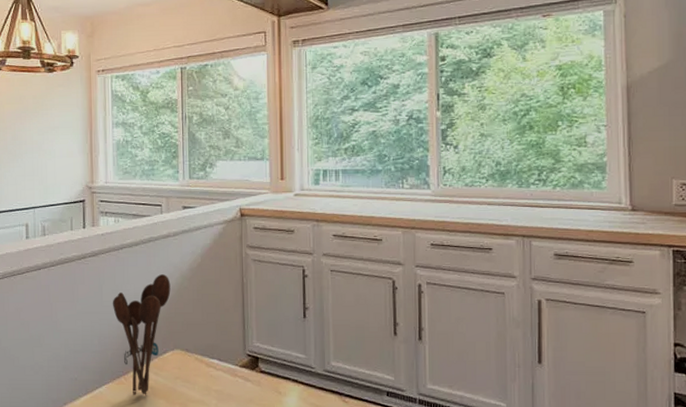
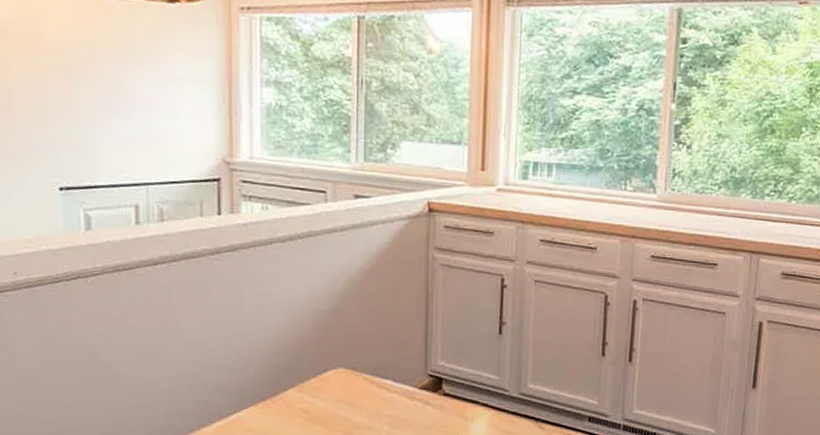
utensil holder: present [112,274,171,395] -> none [256,277,335,421]

